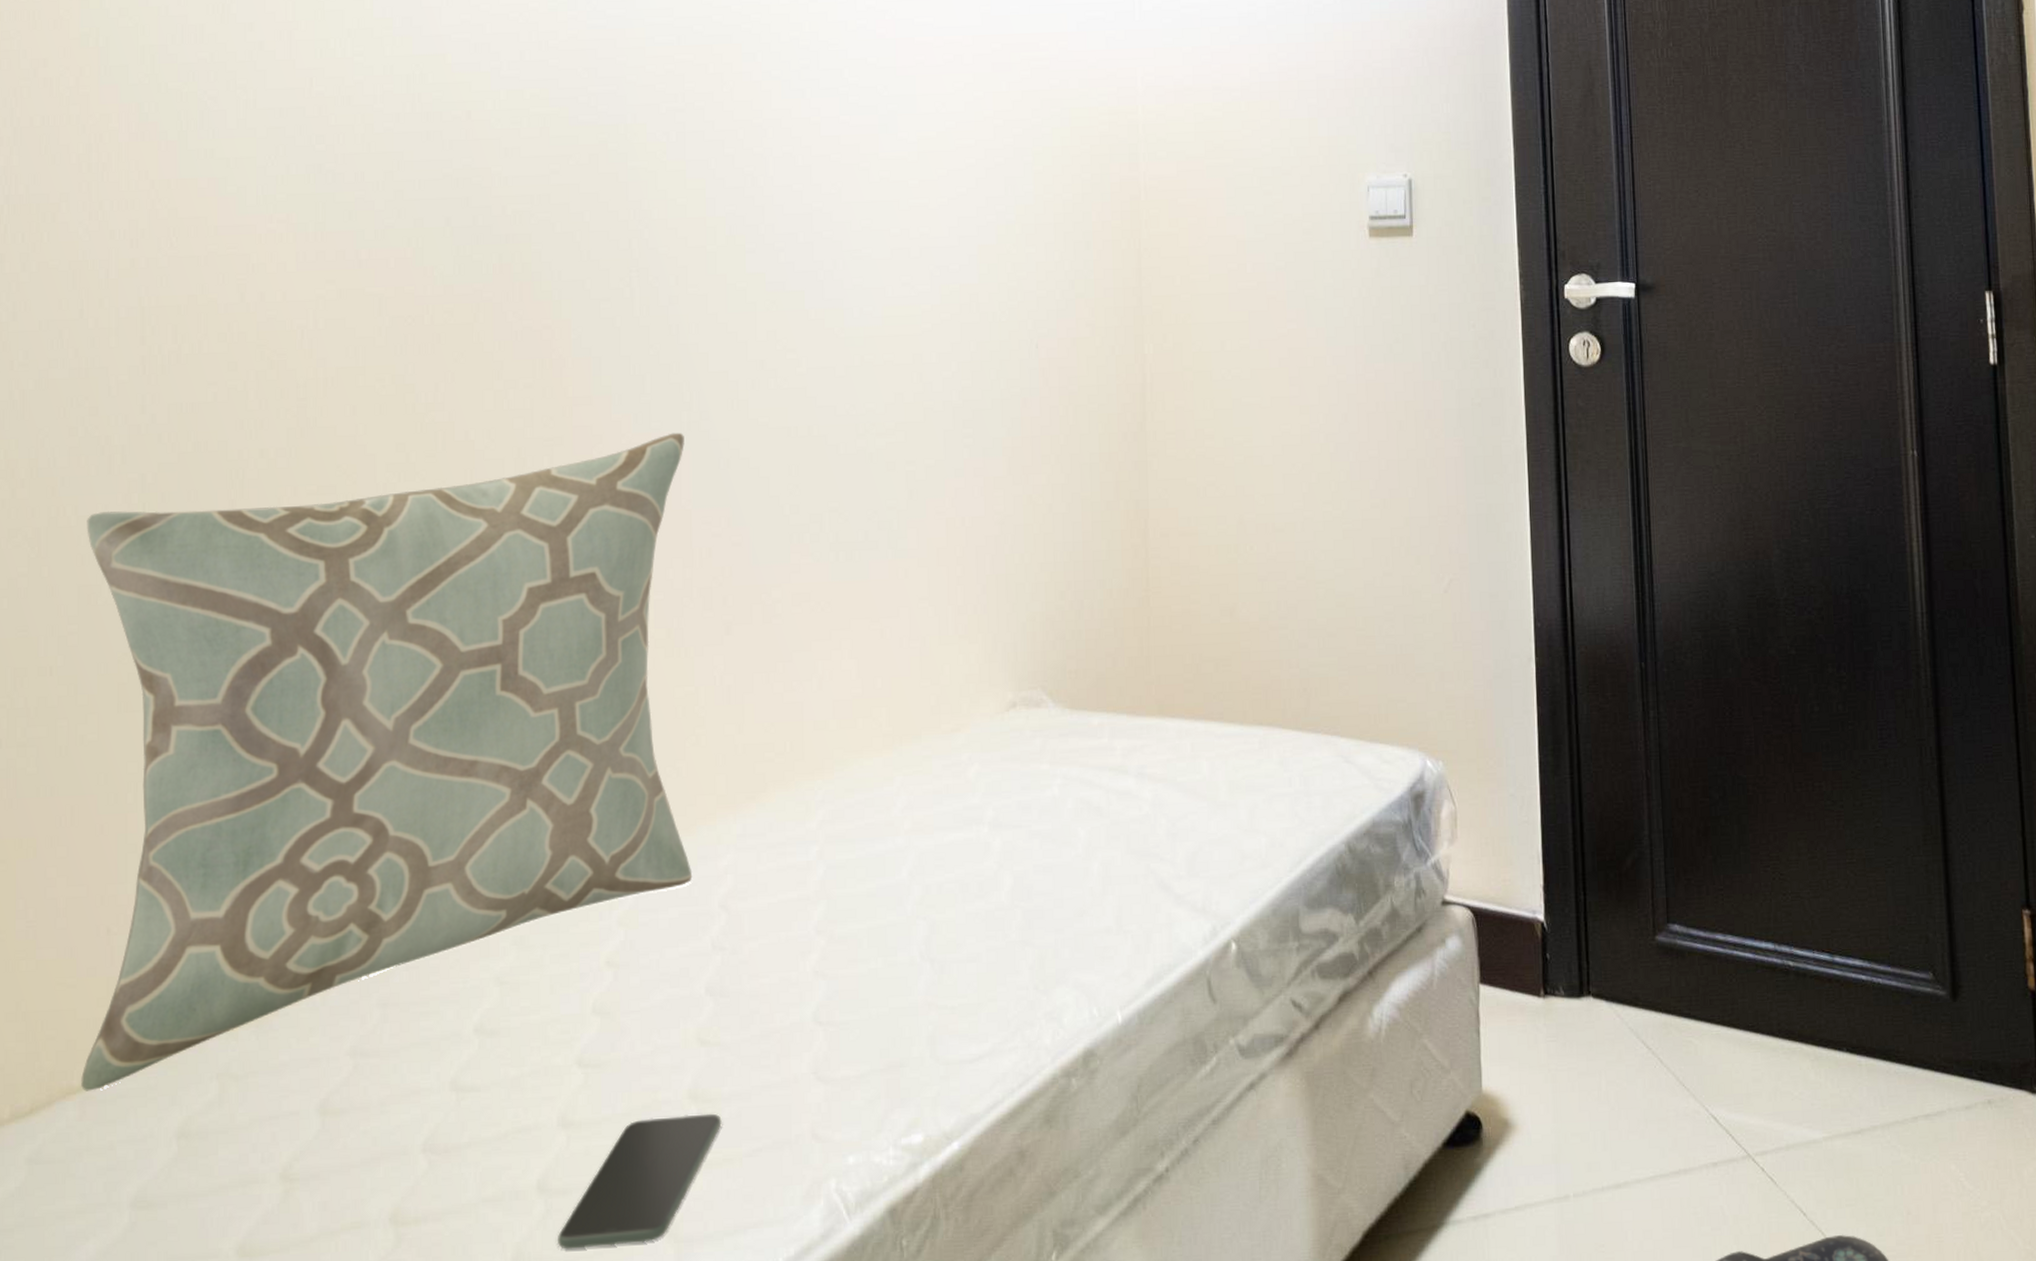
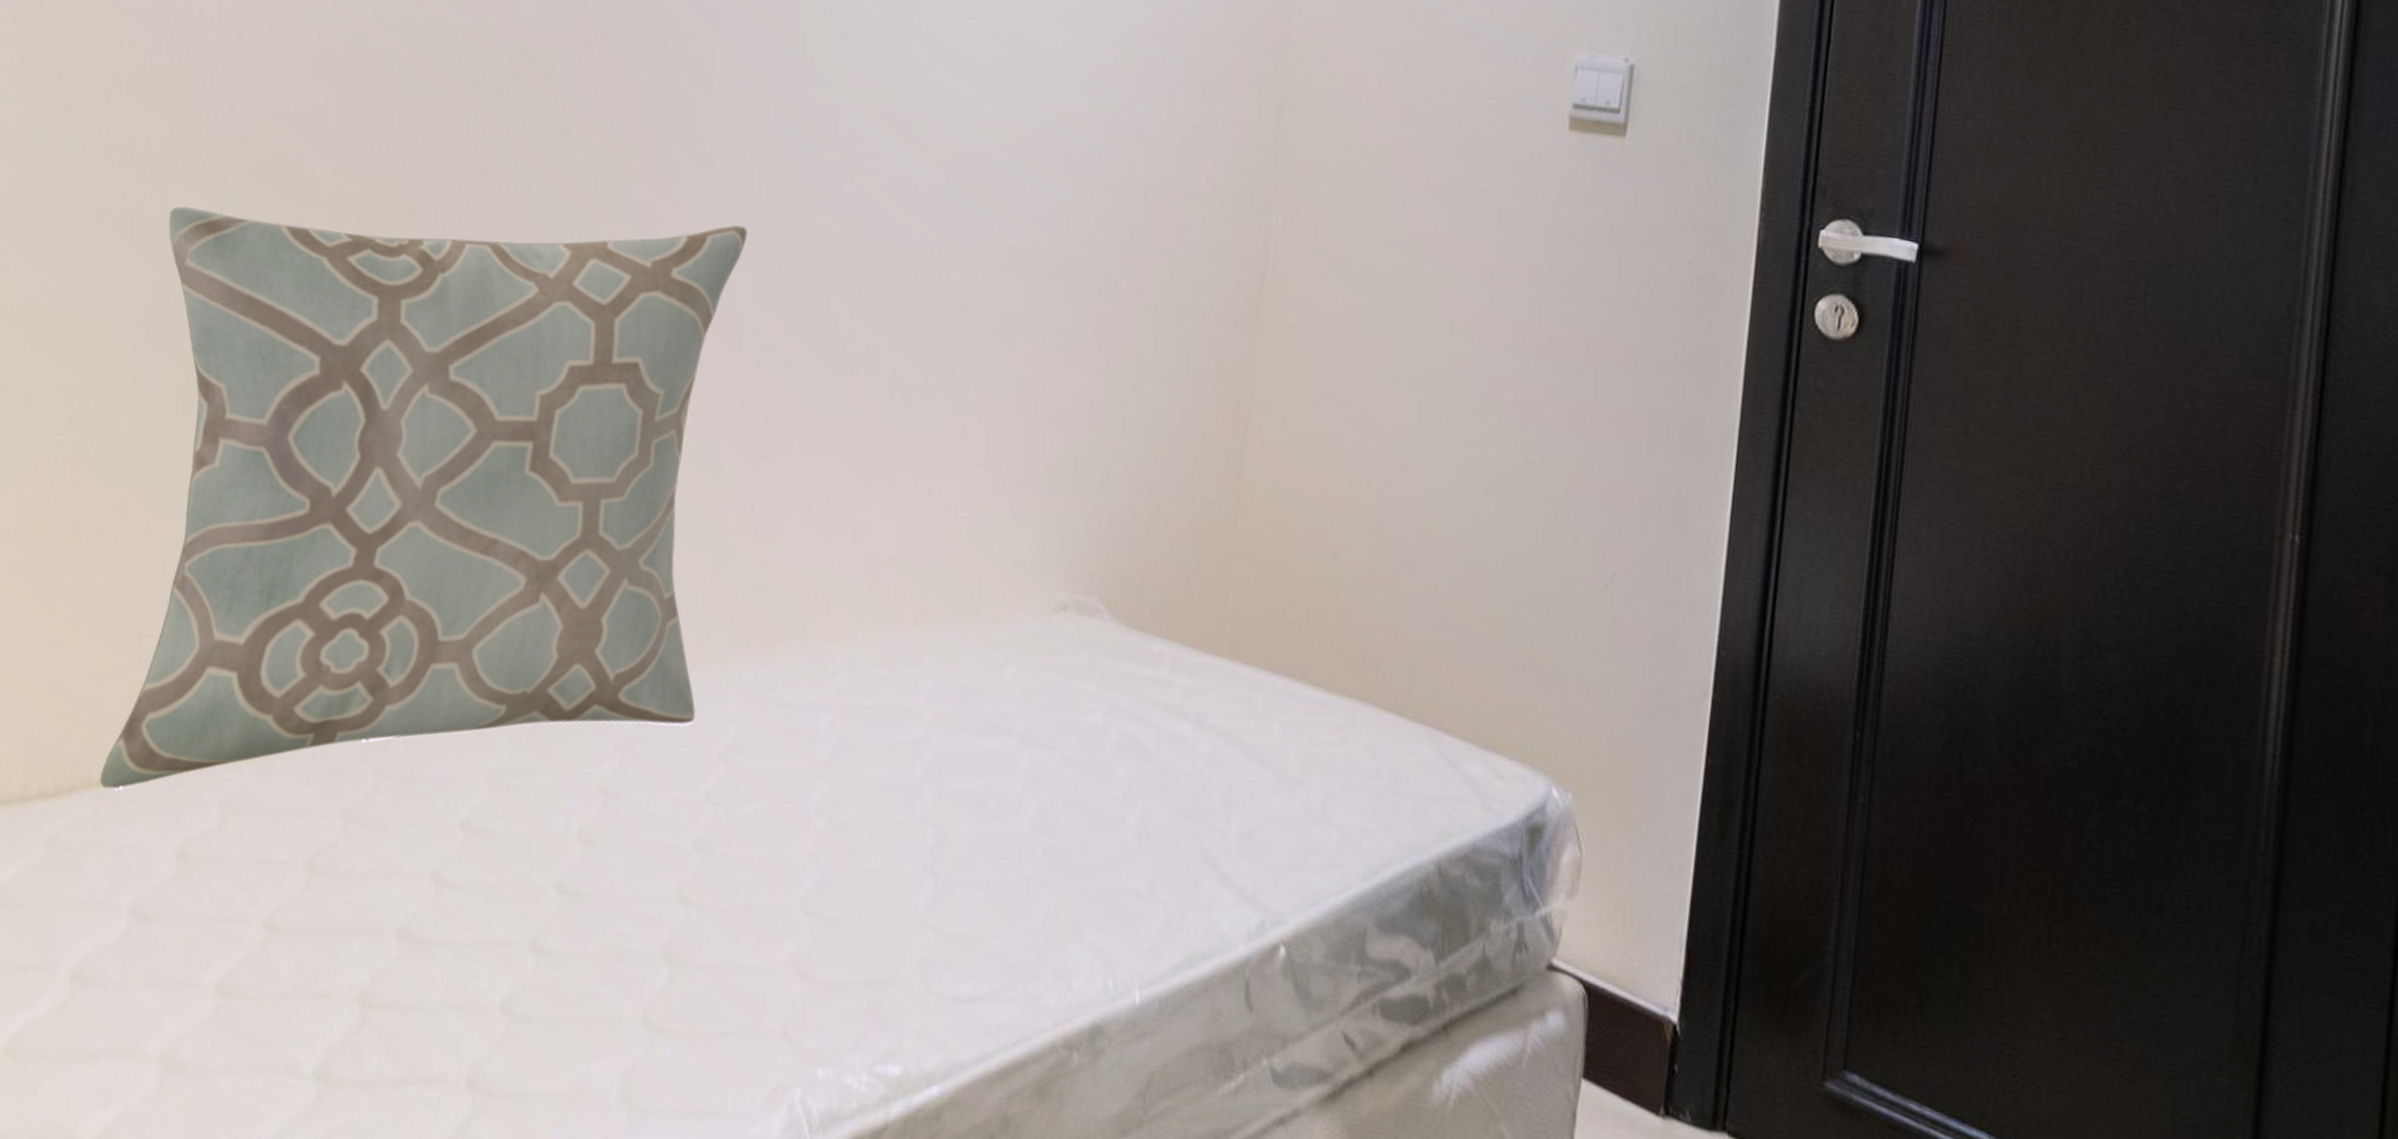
smartphone: present [558,1113,722,1249] -> none [513,965,692,1099]

